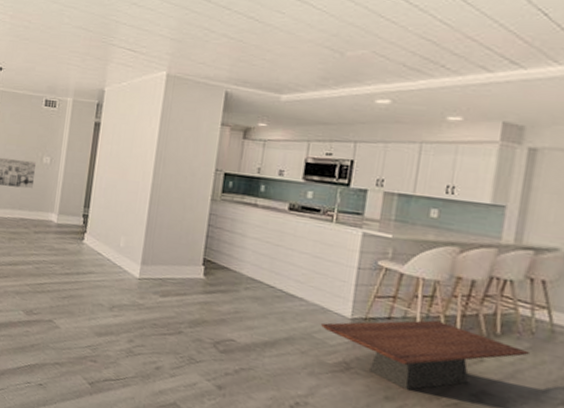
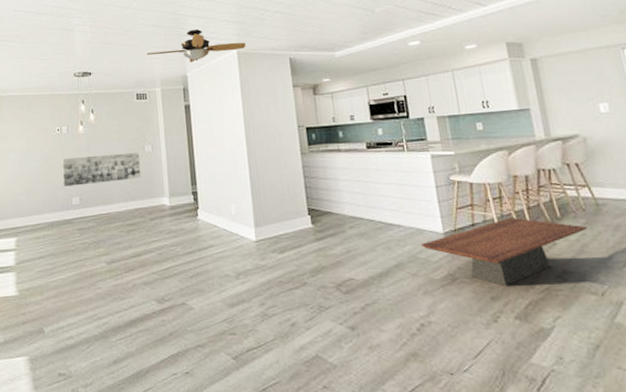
ceiling fan: none [65,40,179,76] -> present [146,29,246,62]

